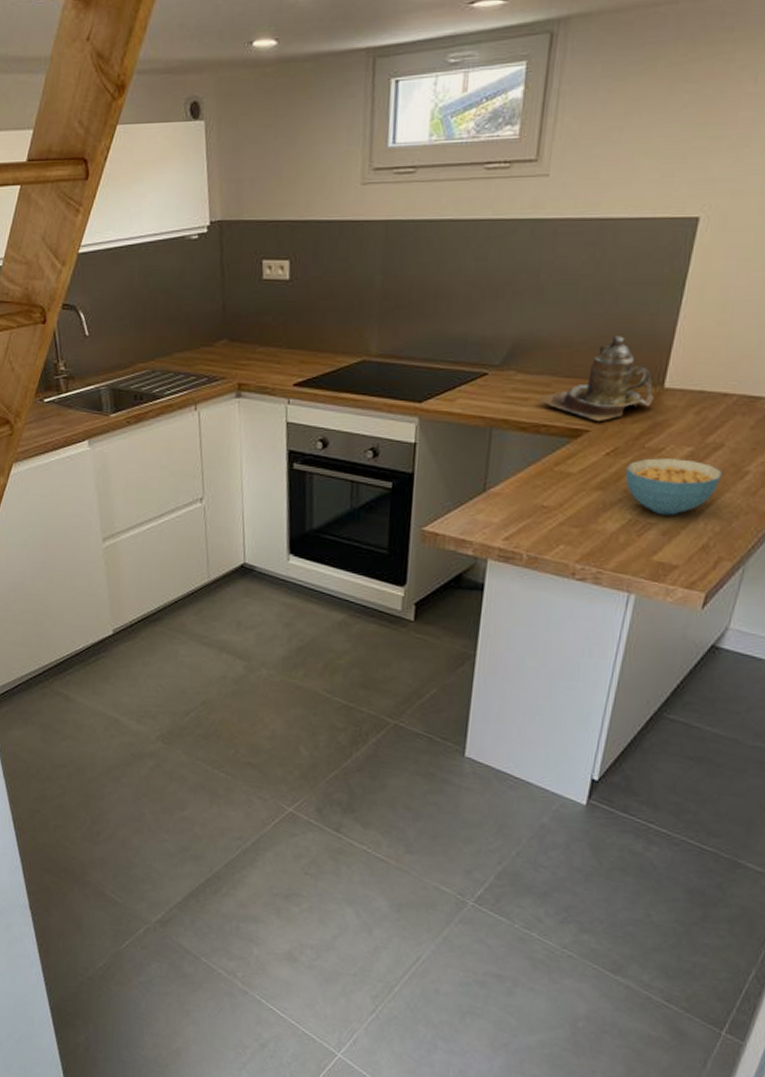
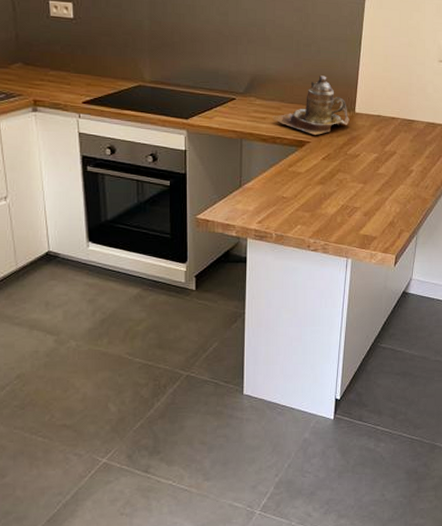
cereal bowl: present [625,458,723,516] -> none [336,161,398,202]

